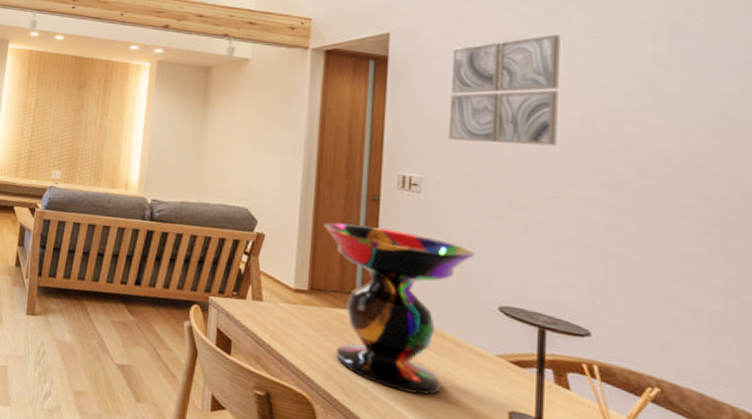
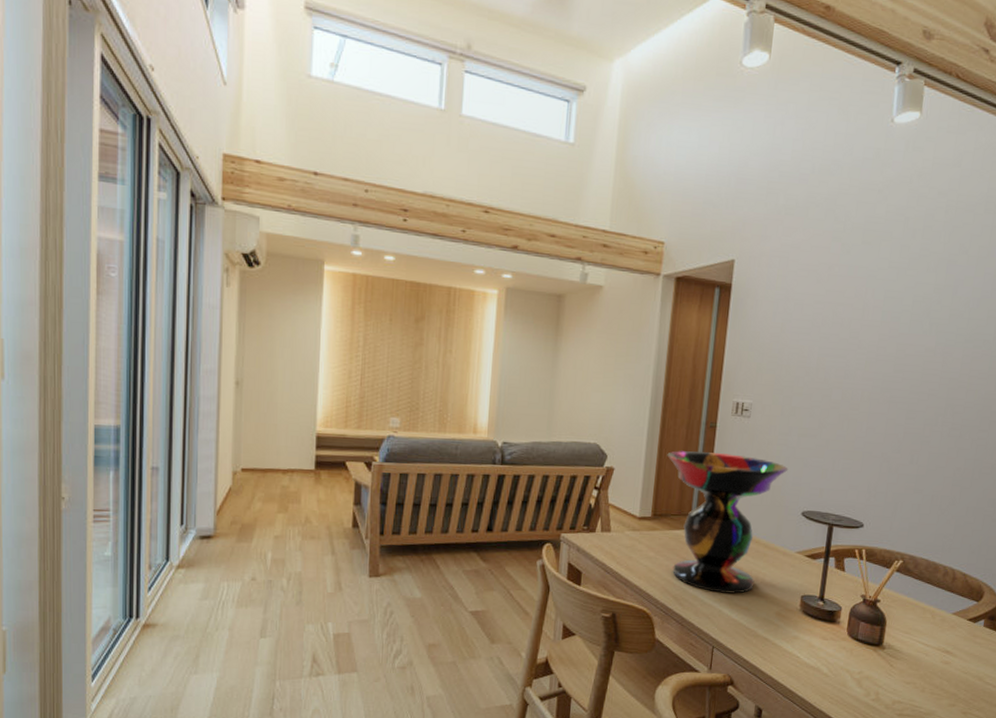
wall art: present [447,34,560,147] -> none [775,264,871,369]

